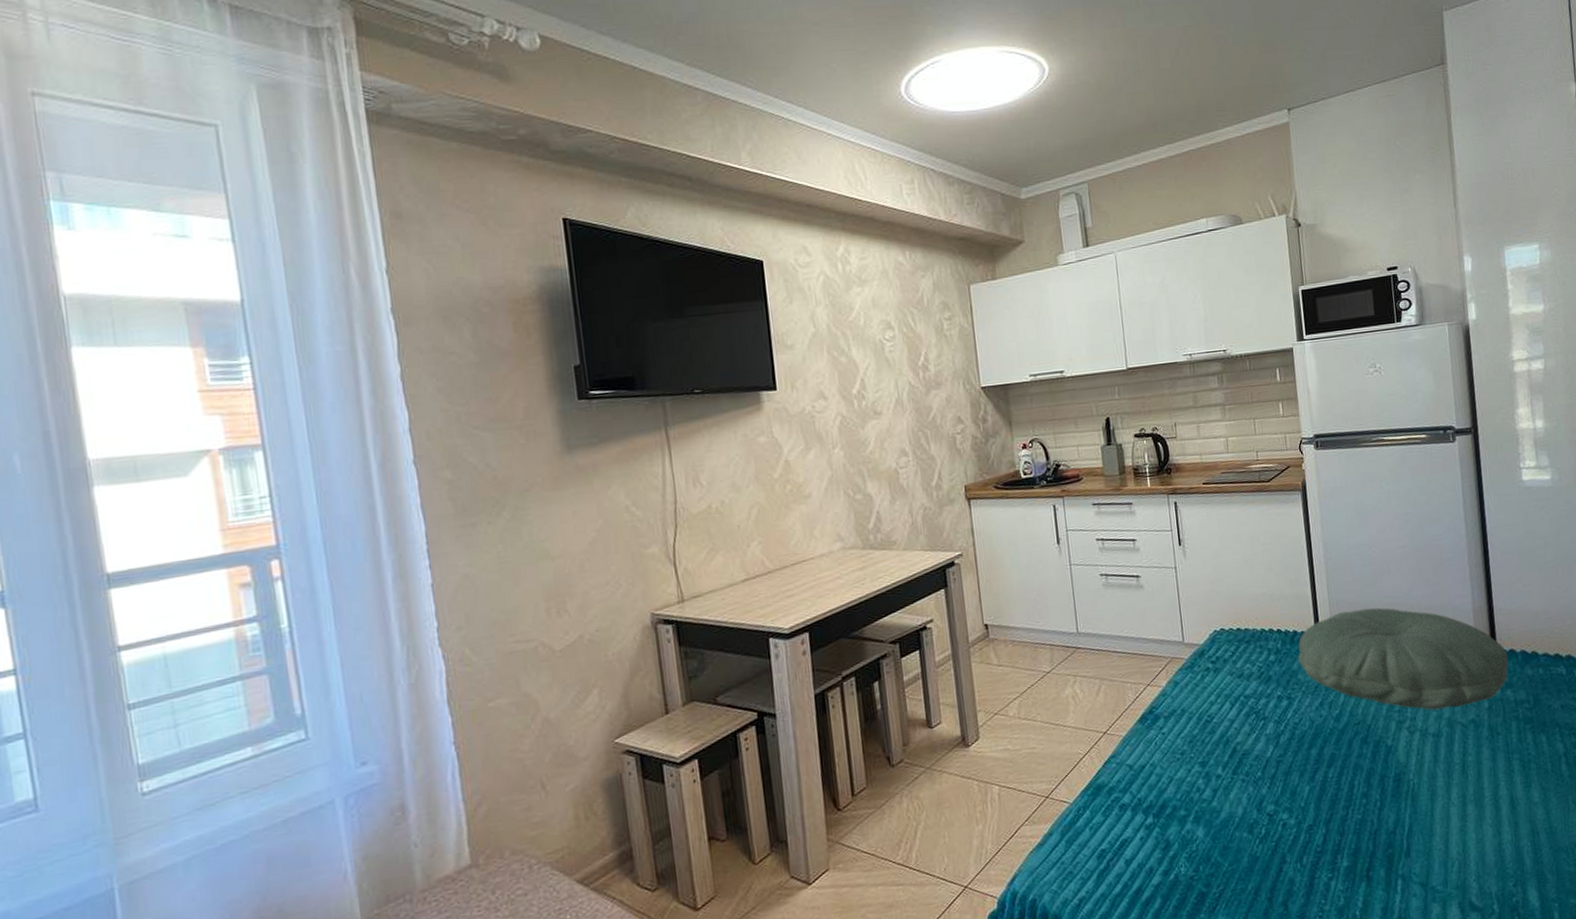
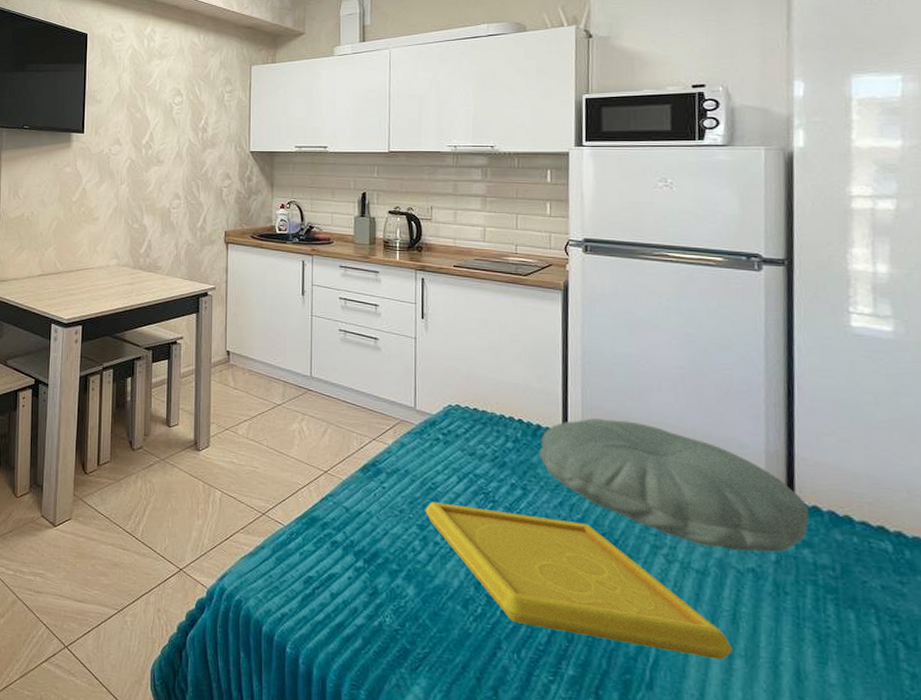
serving tray: none [1204,717,1465,833] -> present [425,502,733,660]

